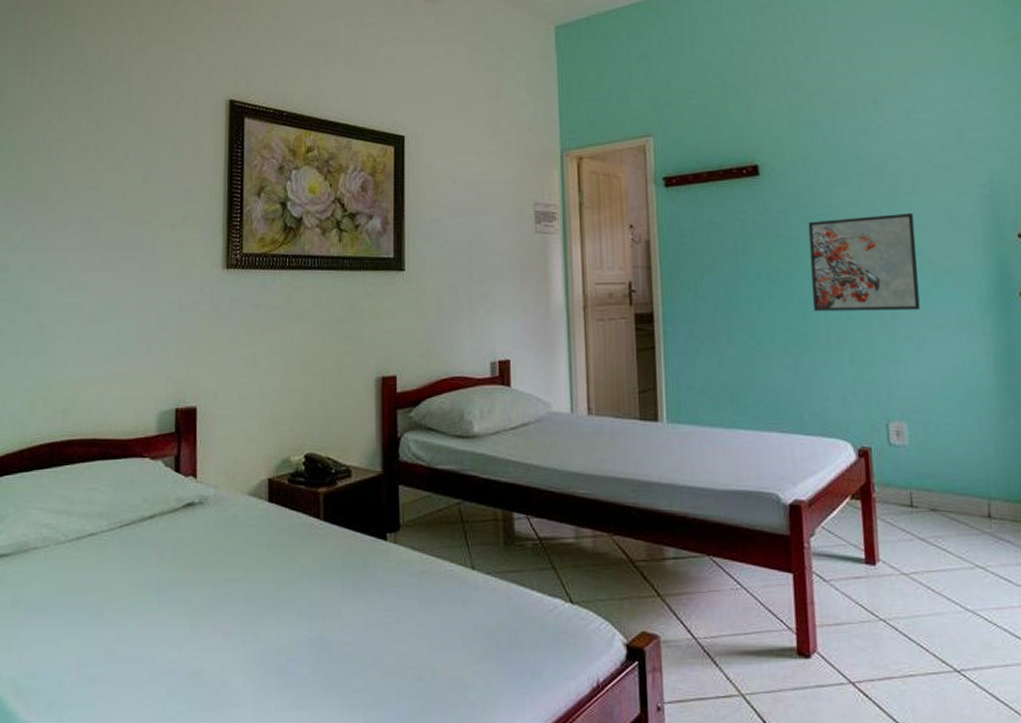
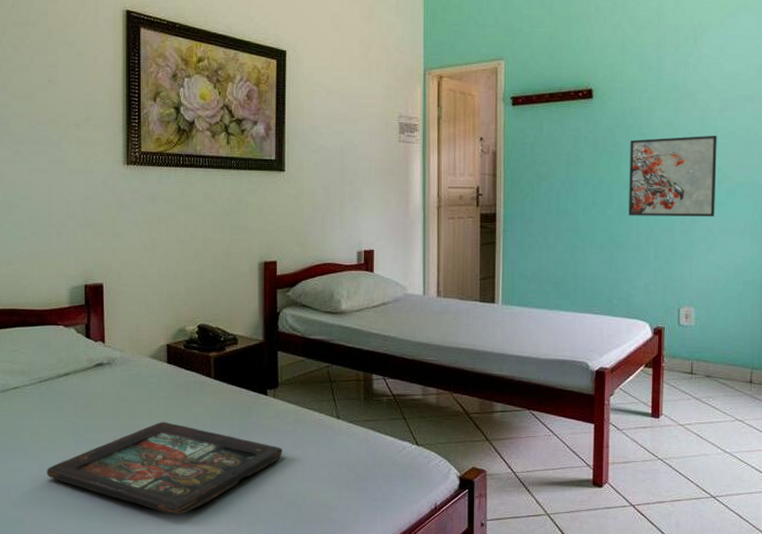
decorative tray: none [123,574,406,695] -> present [46,421,282,514]

